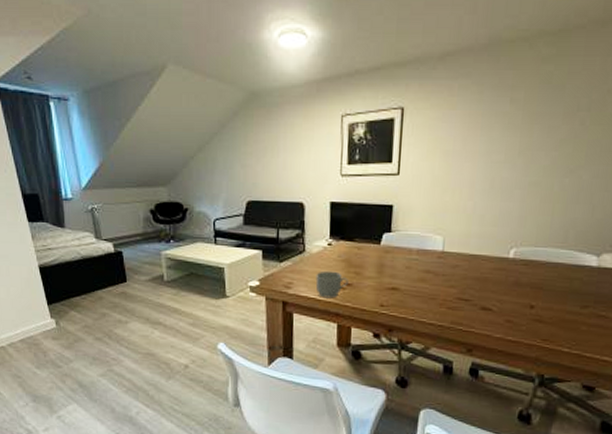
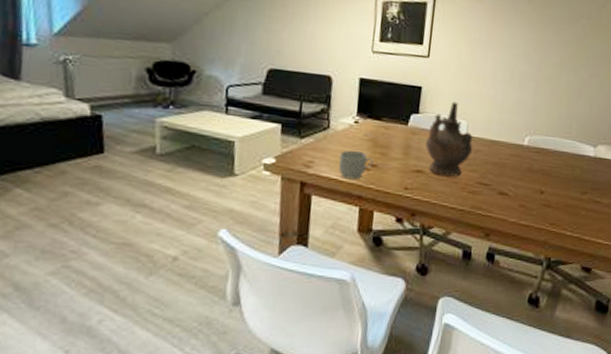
ceremonial vessel: none [399,217,451,293] -> present [425,101,473,177]

